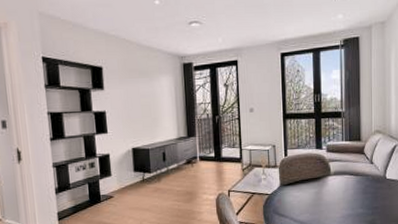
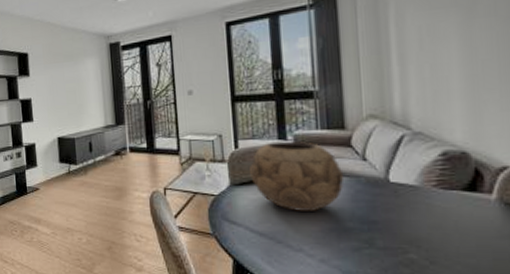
decorative bowl: none [295,150,359,203] -> present [250,141,345,211]

